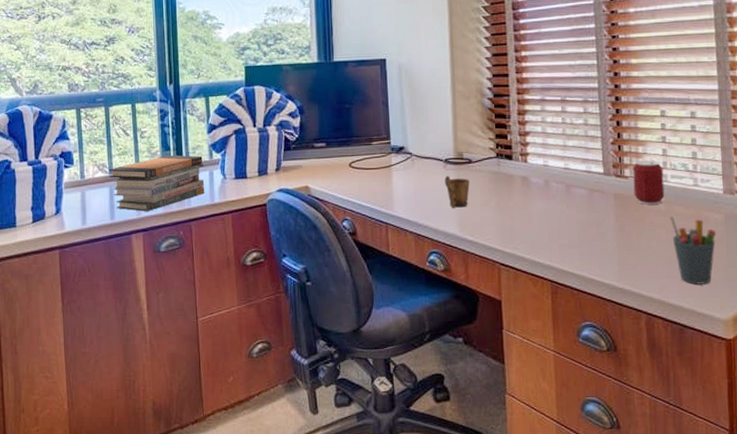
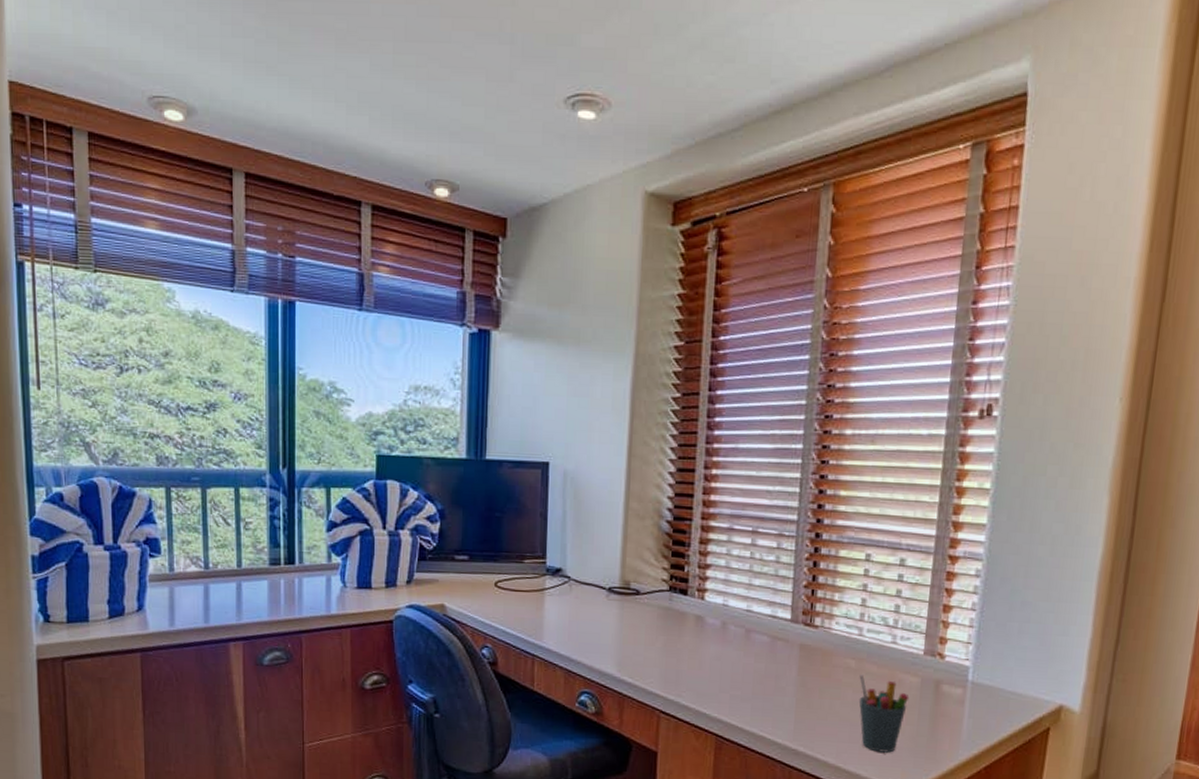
book stack: present [108,155,205,211] -> none [203,553,320,617]
mug: present [445,175,470,209] -> none [606,606,635,646]
can: present [632,160,665,205] -> none [822,609,860,660]

